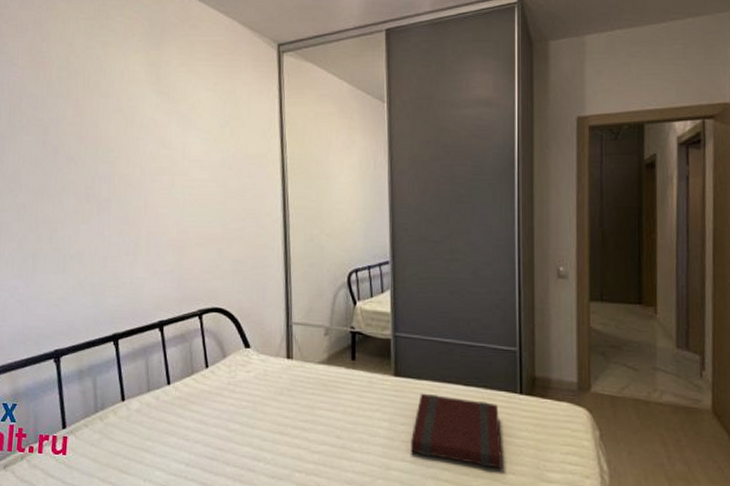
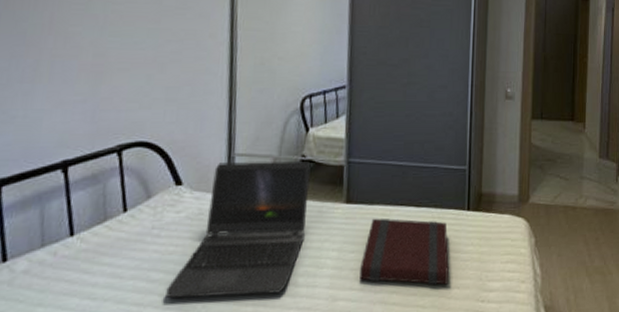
laptop computer: none [242,330,360,455] -> present [166,161,311,299]

